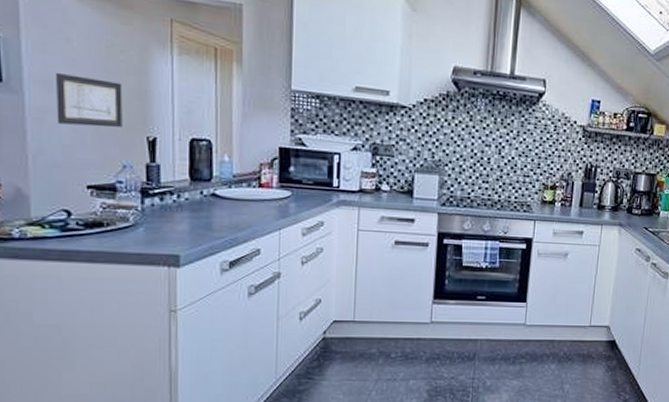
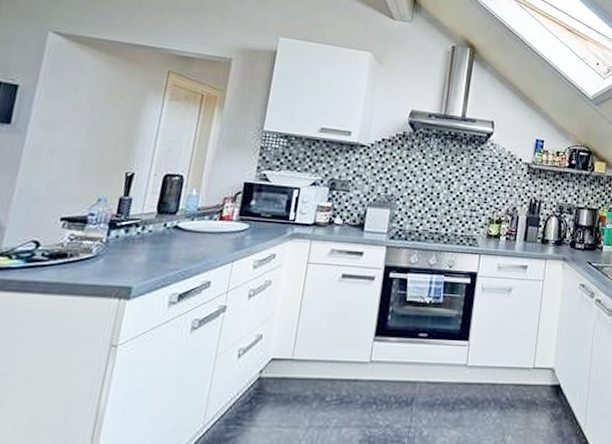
wall art: present [56,73,123,128] -> none [49,117,114,164]

